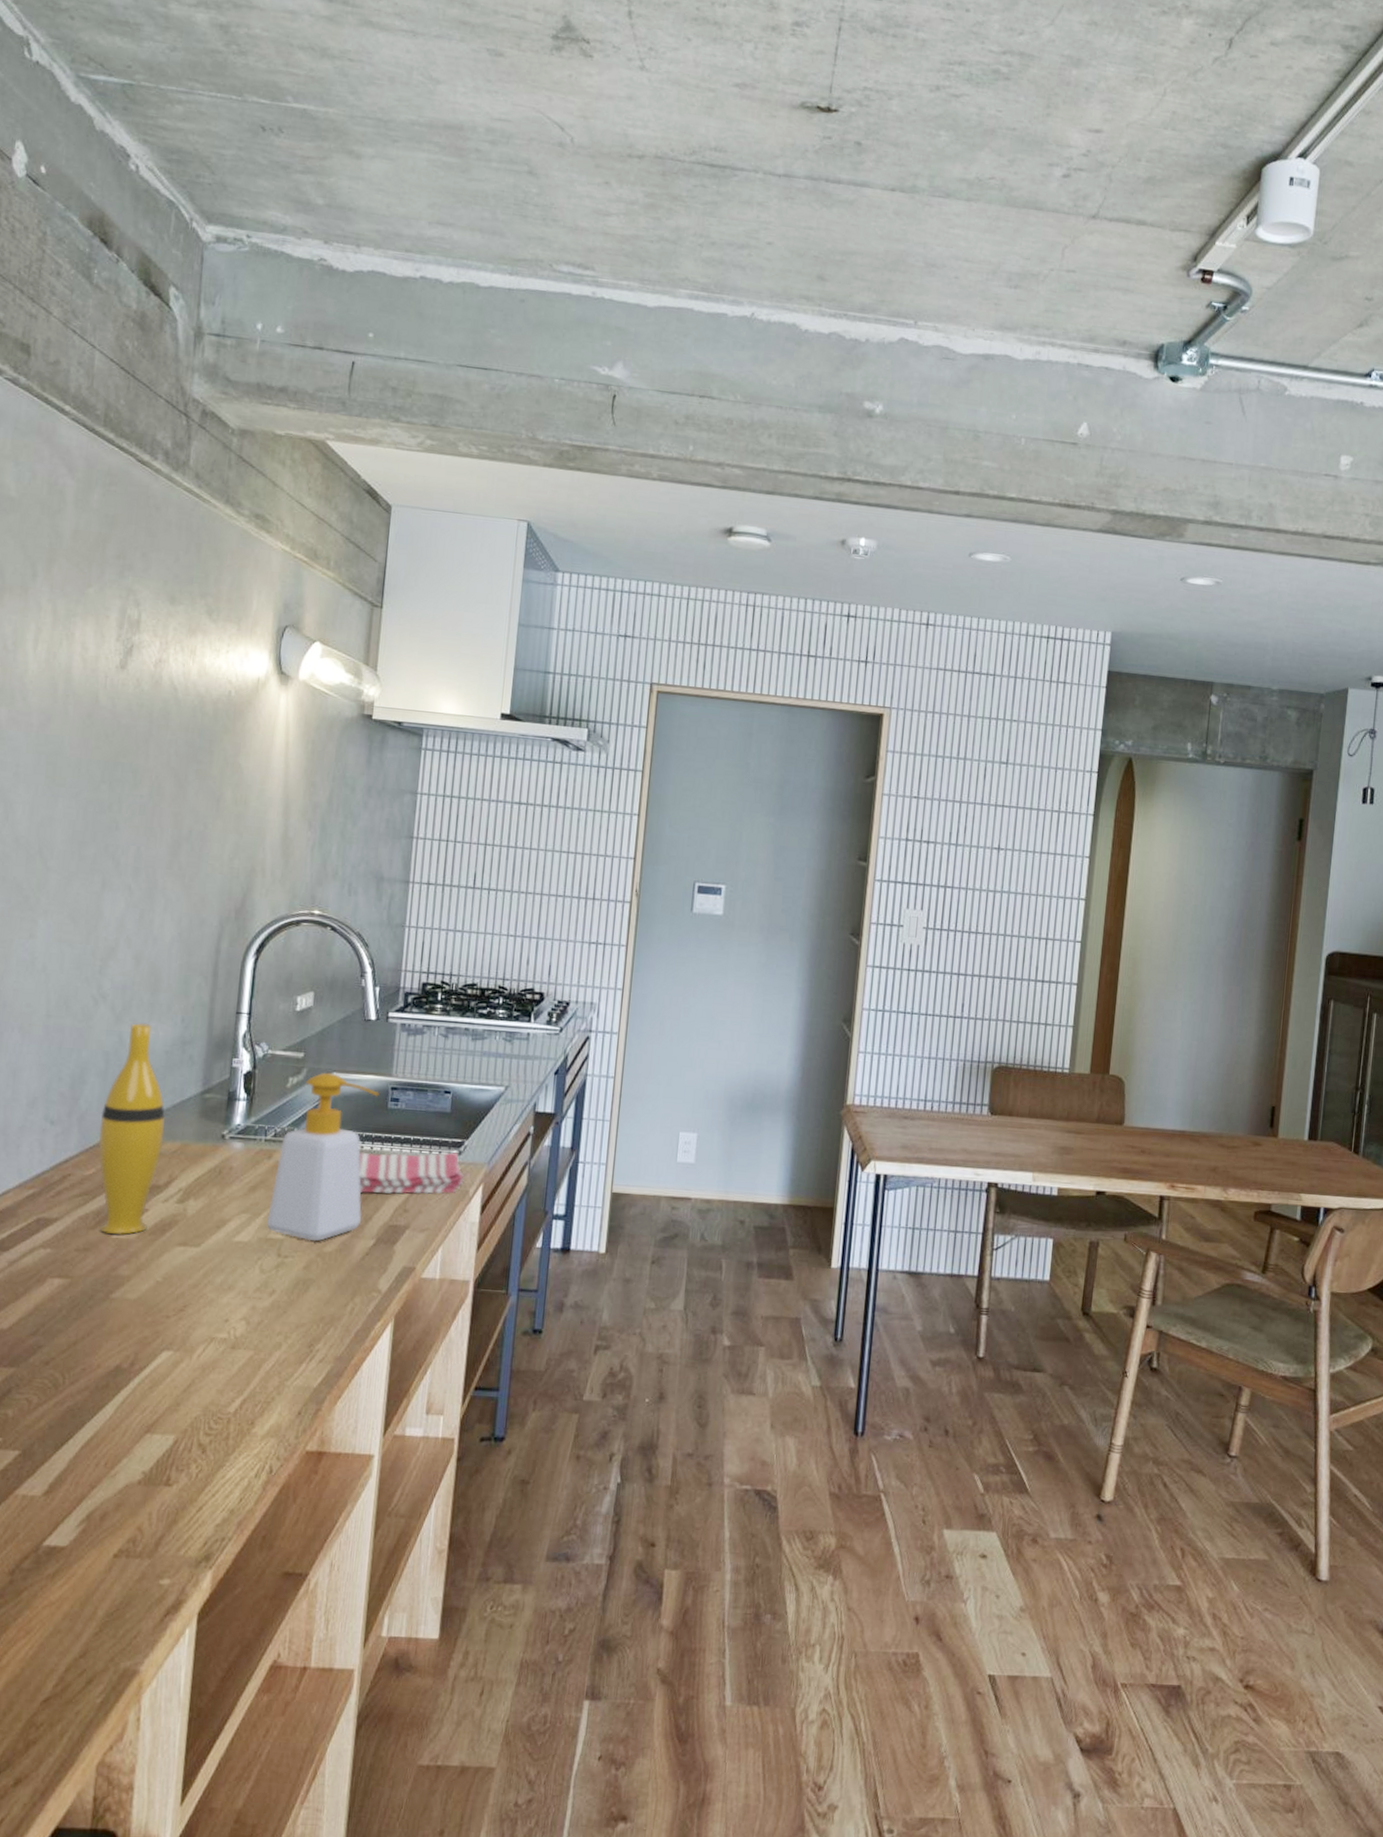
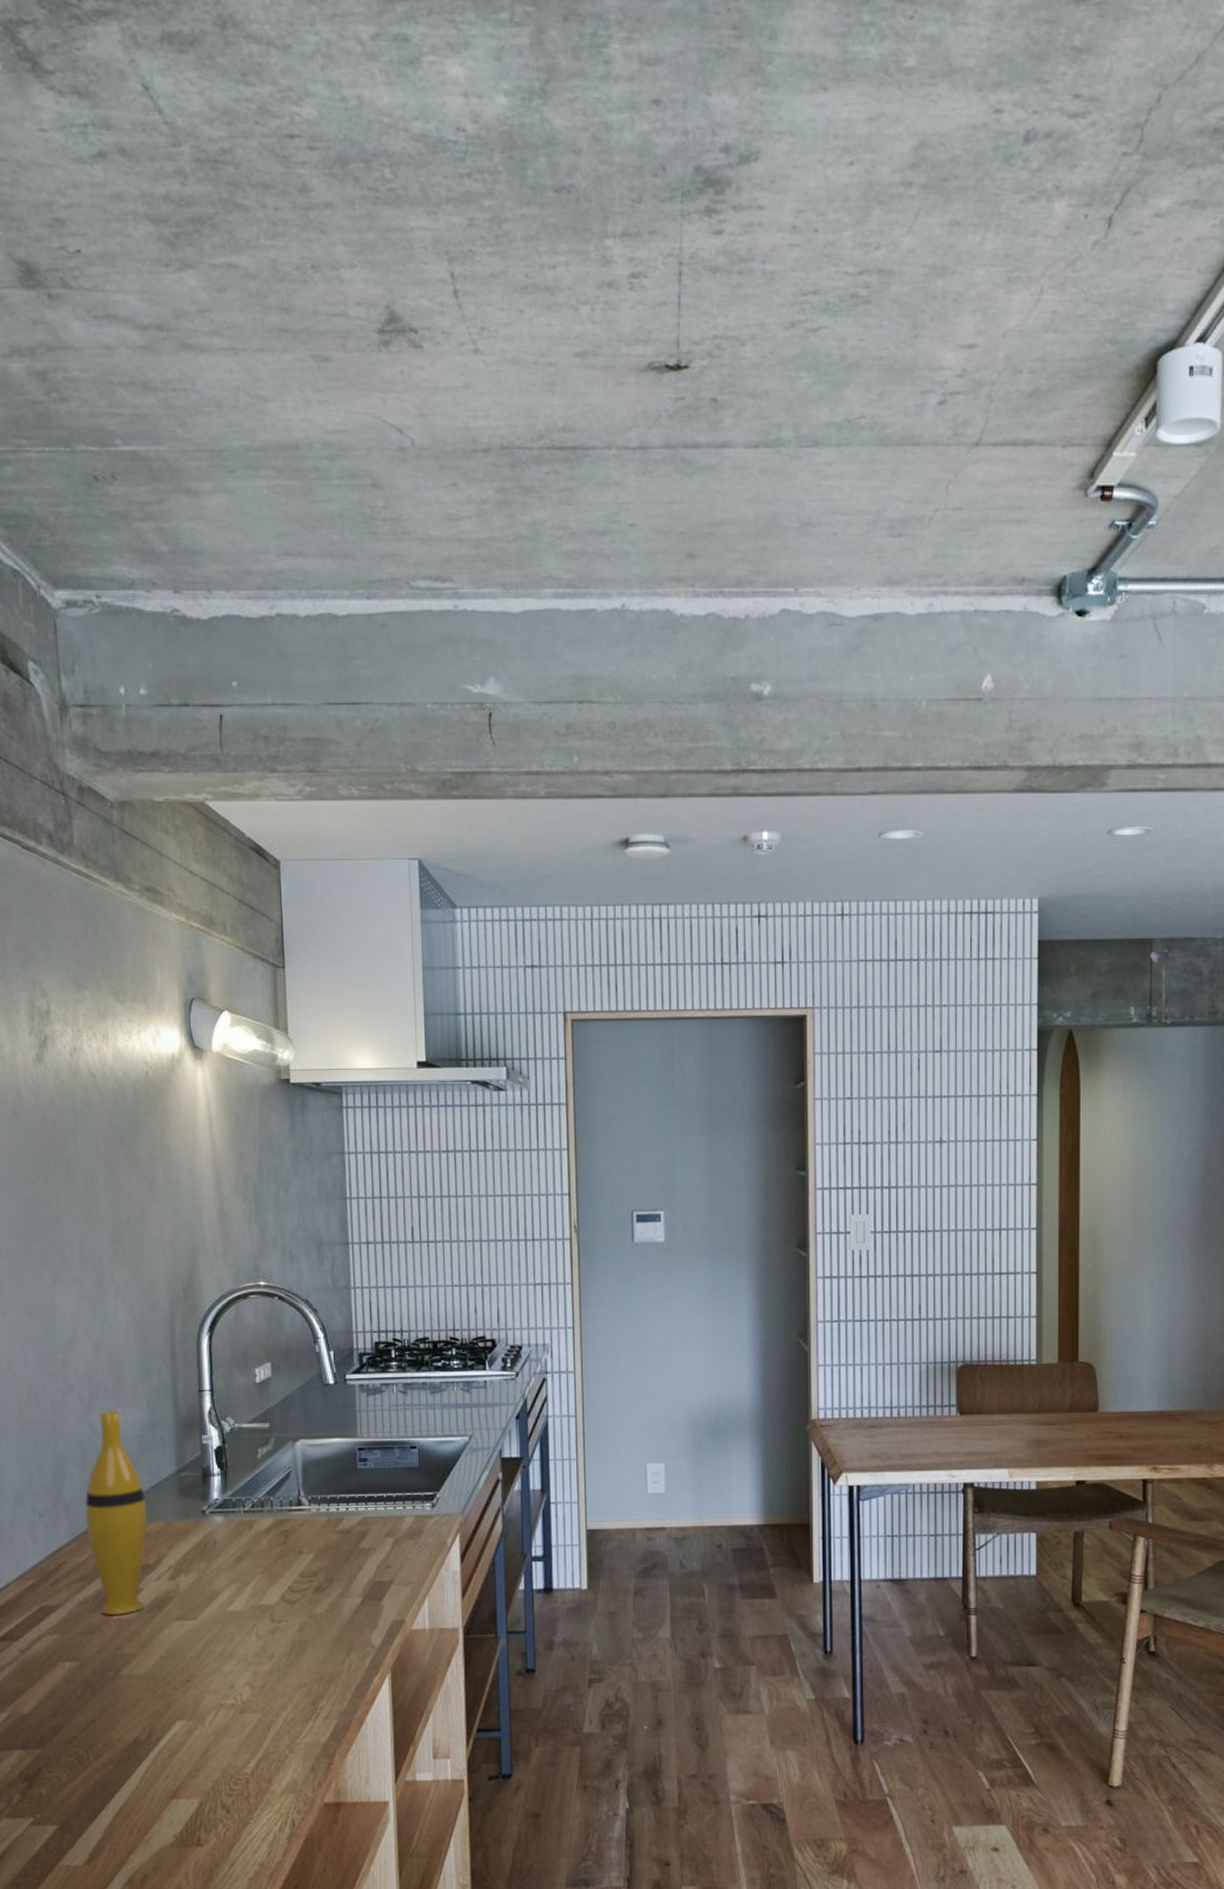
soap bottle: present [267,1072,381,1242] -> none [256,1440,349,1605]
dish towel: present [358,1152,465,1195] -> none [336,1505,441,1553]

